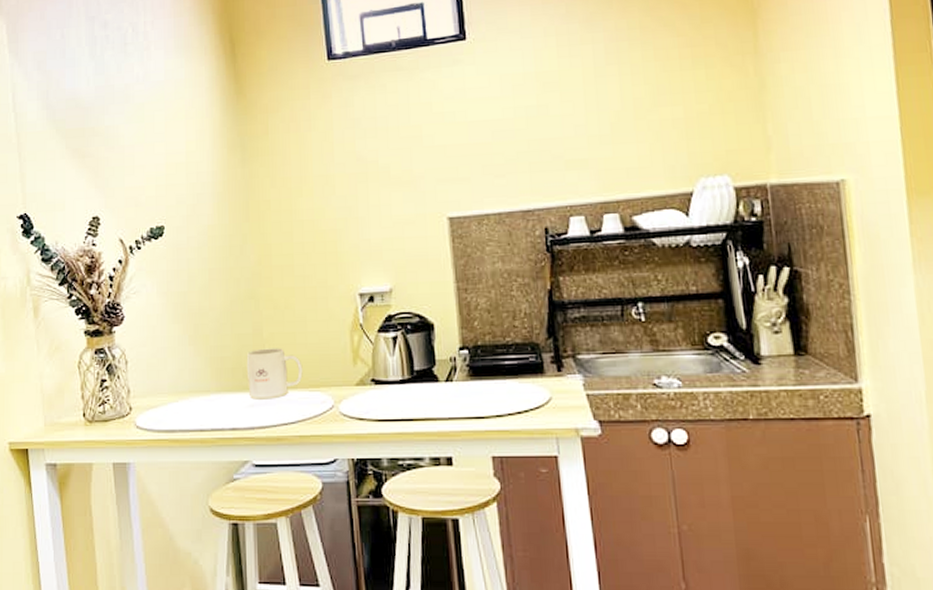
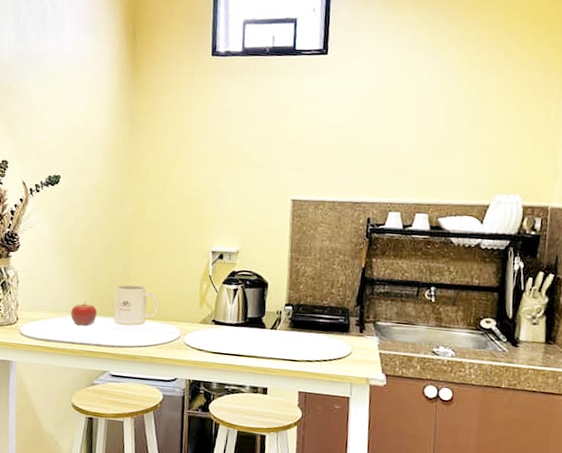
fruit: none [195,376,228,408] -> present [71,301,97,326]

